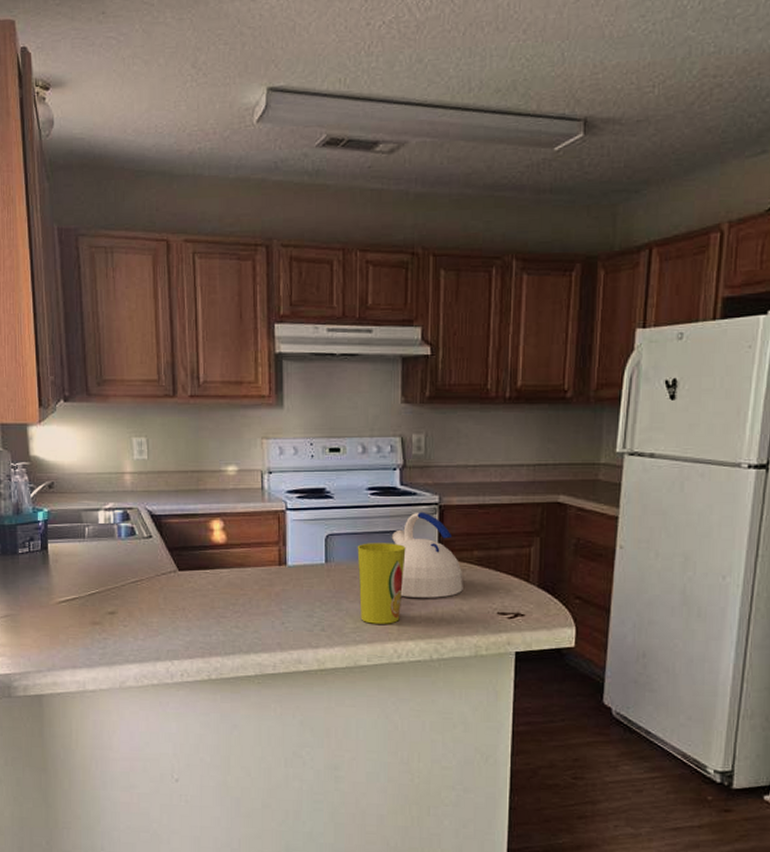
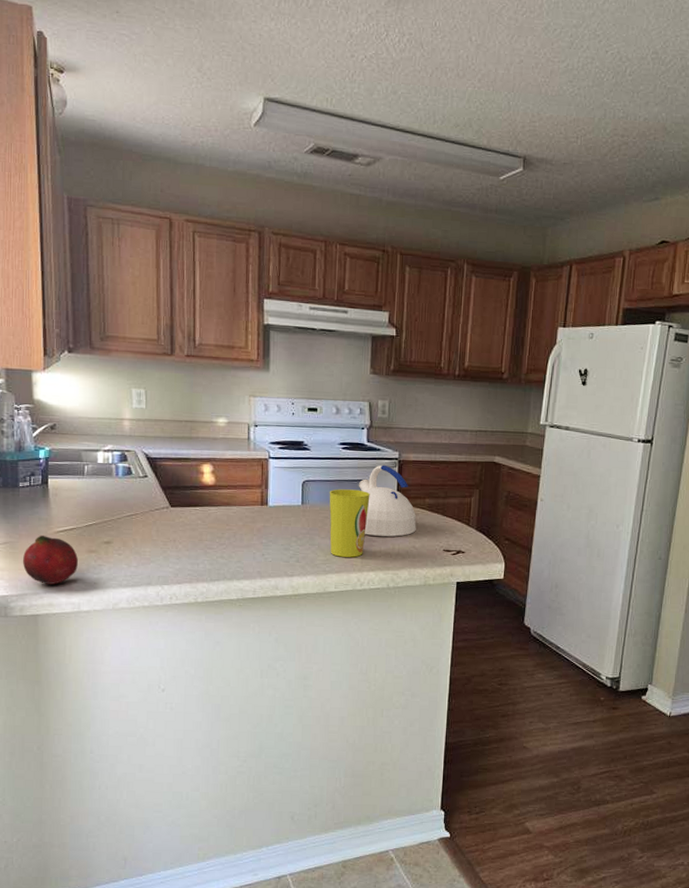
fruit: none [24,607,81,661] -> present [22,536,78,585]

